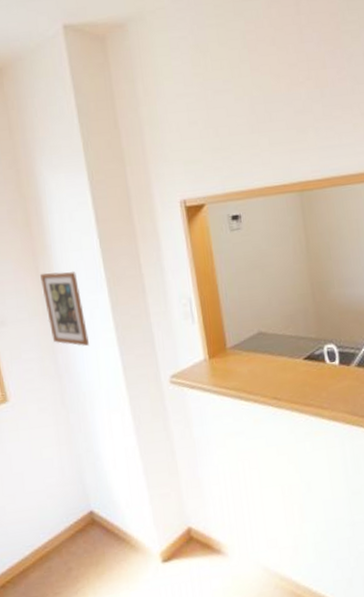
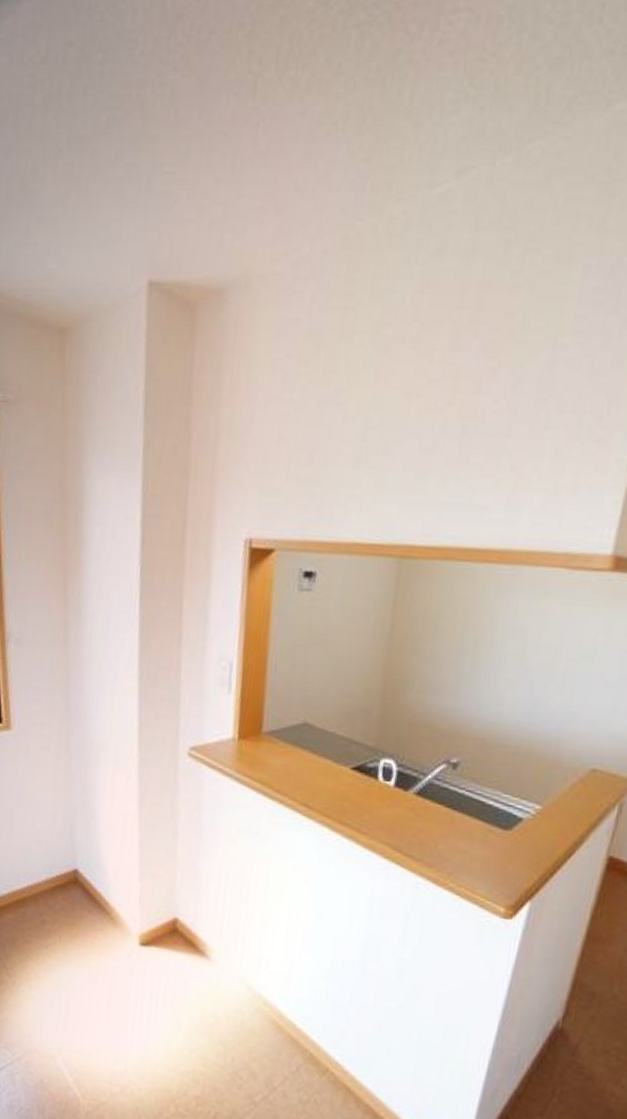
picture frame: present [40,272,89,347] -> none [67,593,108,691]

